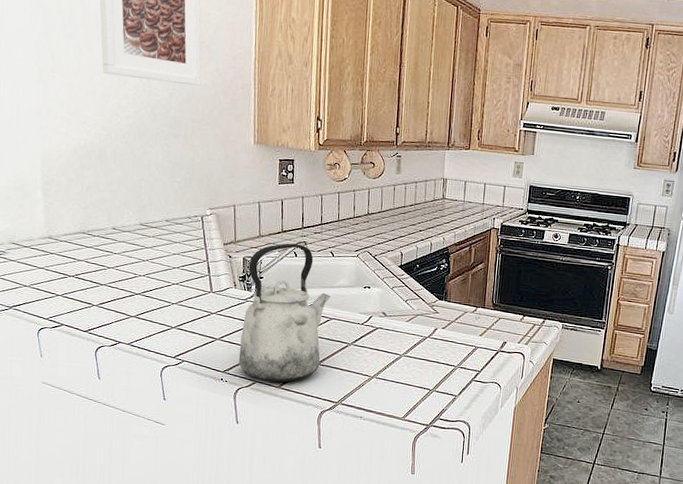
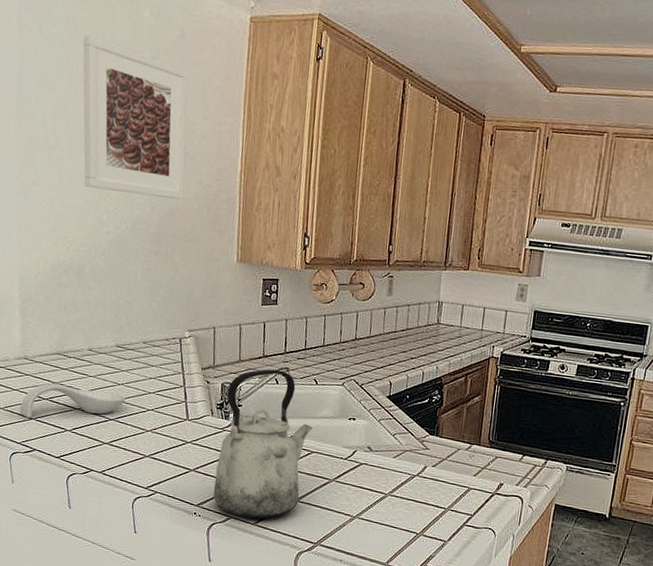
spoon rest: none [46,260,151,295] -> present [20,383,126,418]

